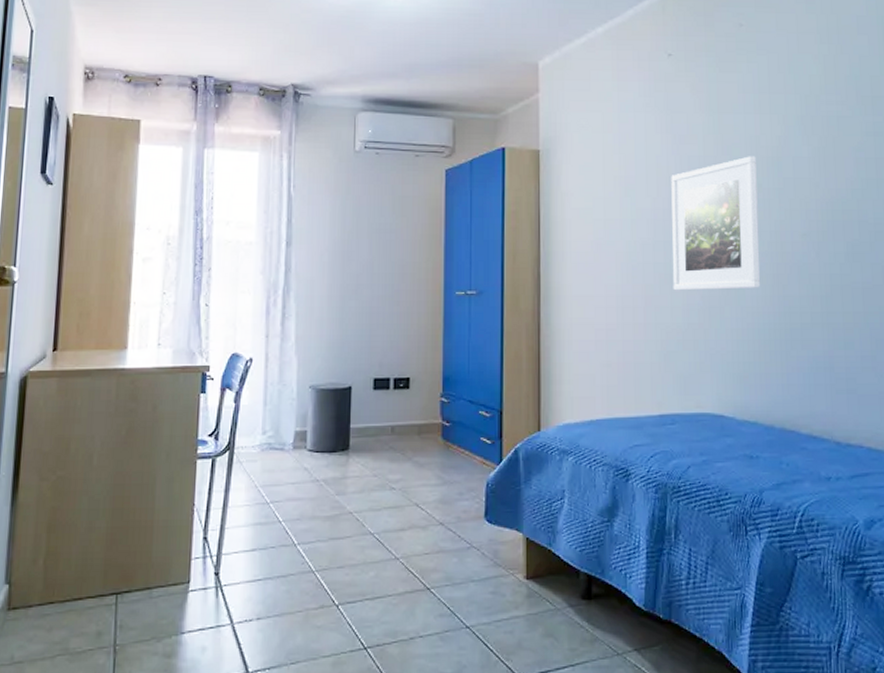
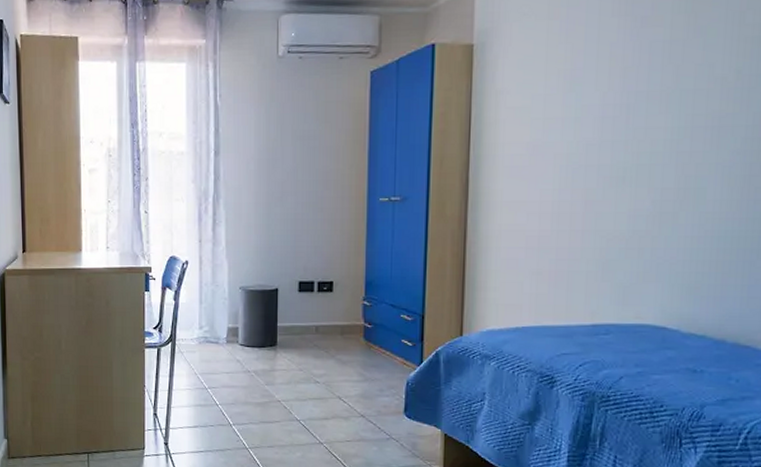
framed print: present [671,156,760,291] -> none [618,37,738,195]

